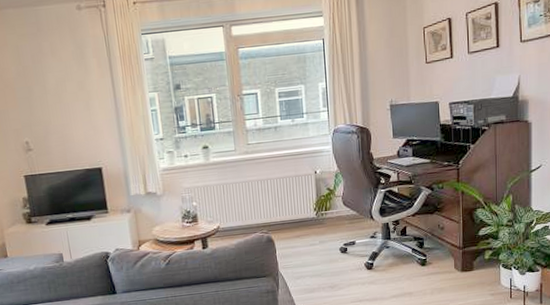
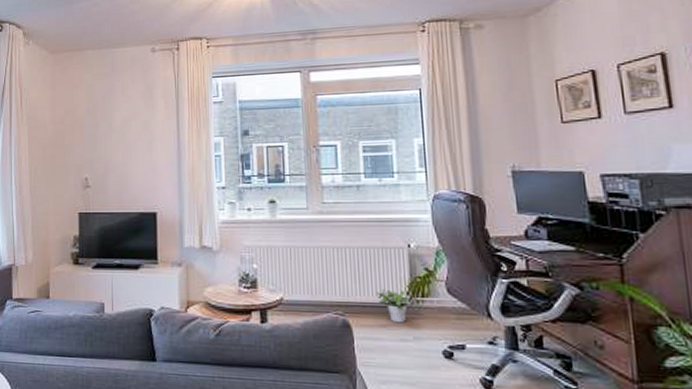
potted plant: none [292,207,317,233] -> present [376,289,410,323]

